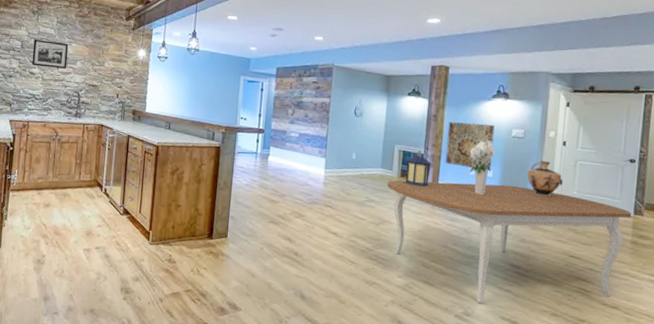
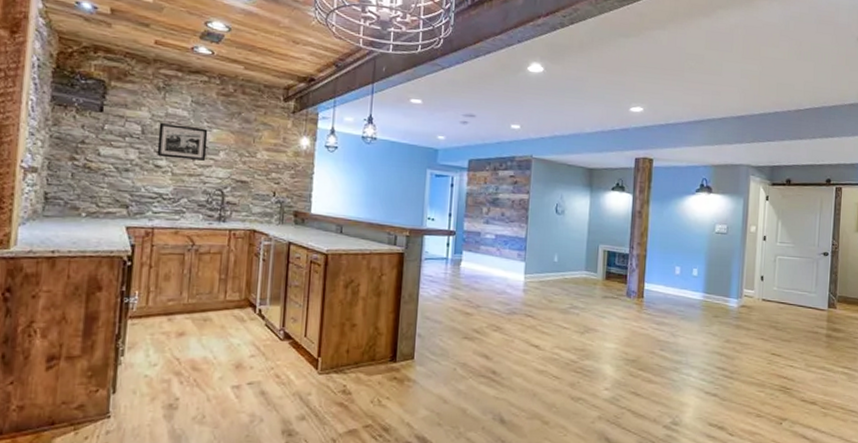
dining table: present [387,180,632,304] -> none [592,283,827,411]
lantern: present [403,150,432,187] -> none [609,249,637,289]
wall art: present [445,122,495,171] -> none [650,218,699,270]
bouquet: present [470,140,496,195] -> none [675,237,700,295]
ceramic jug: present [527,161,562,197] -> none [731,257,763,294]

